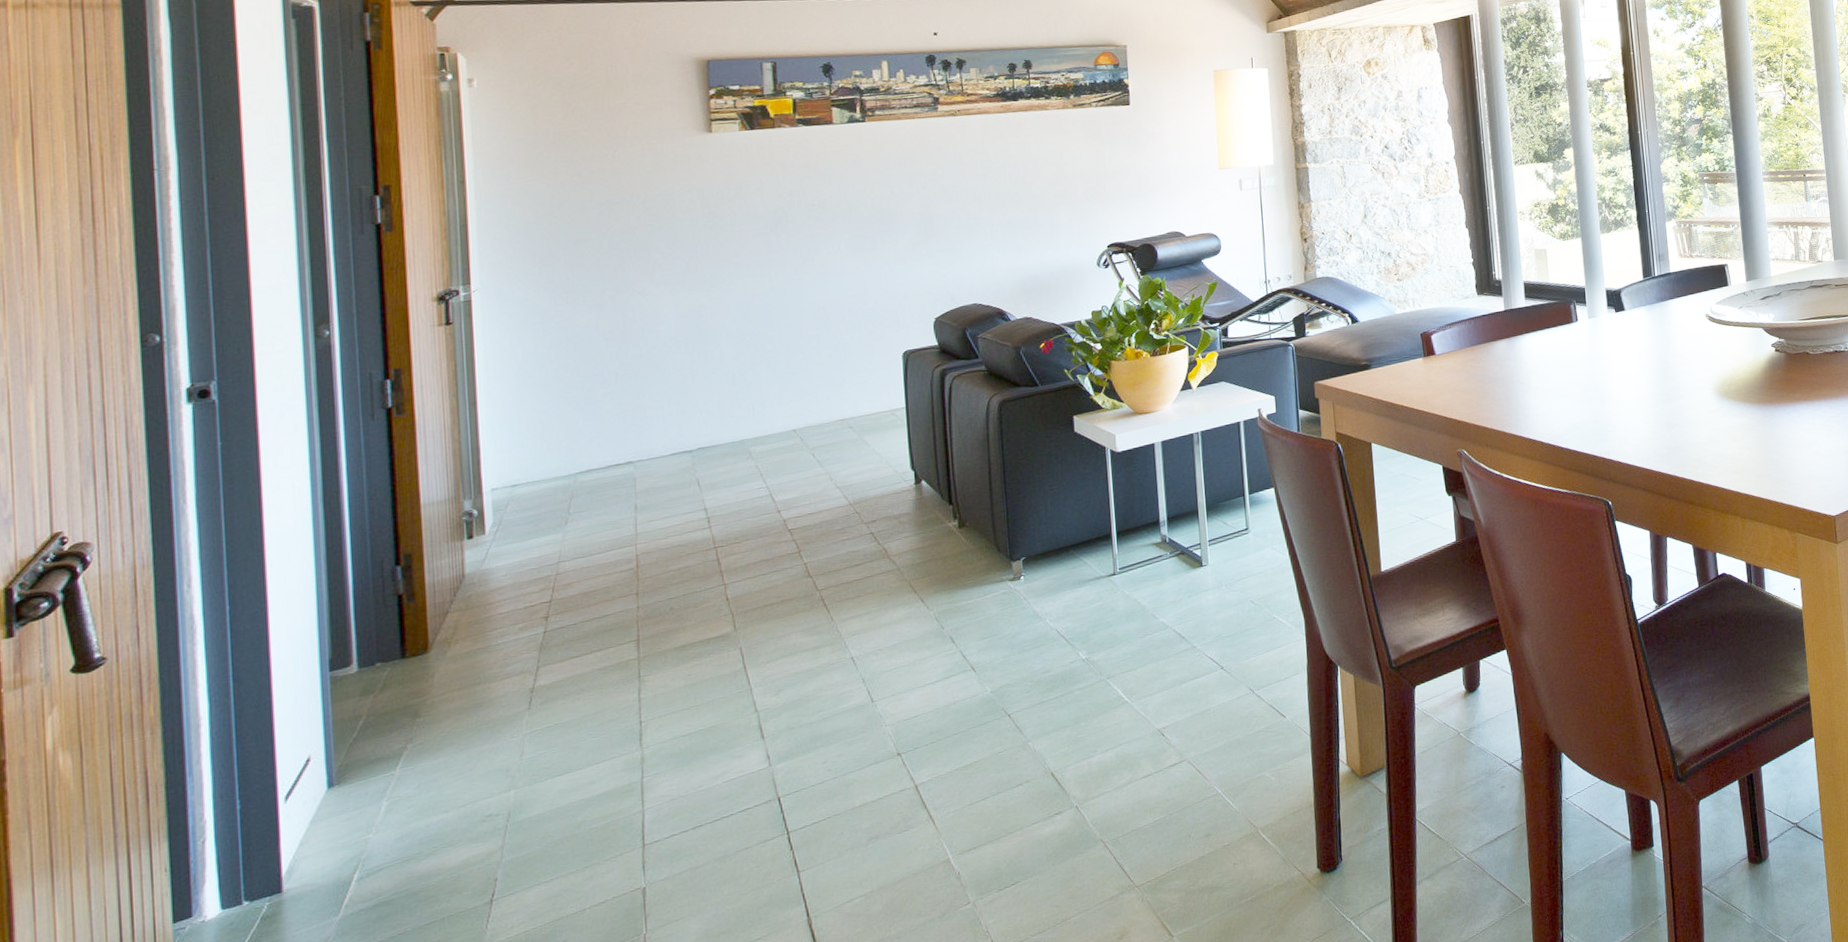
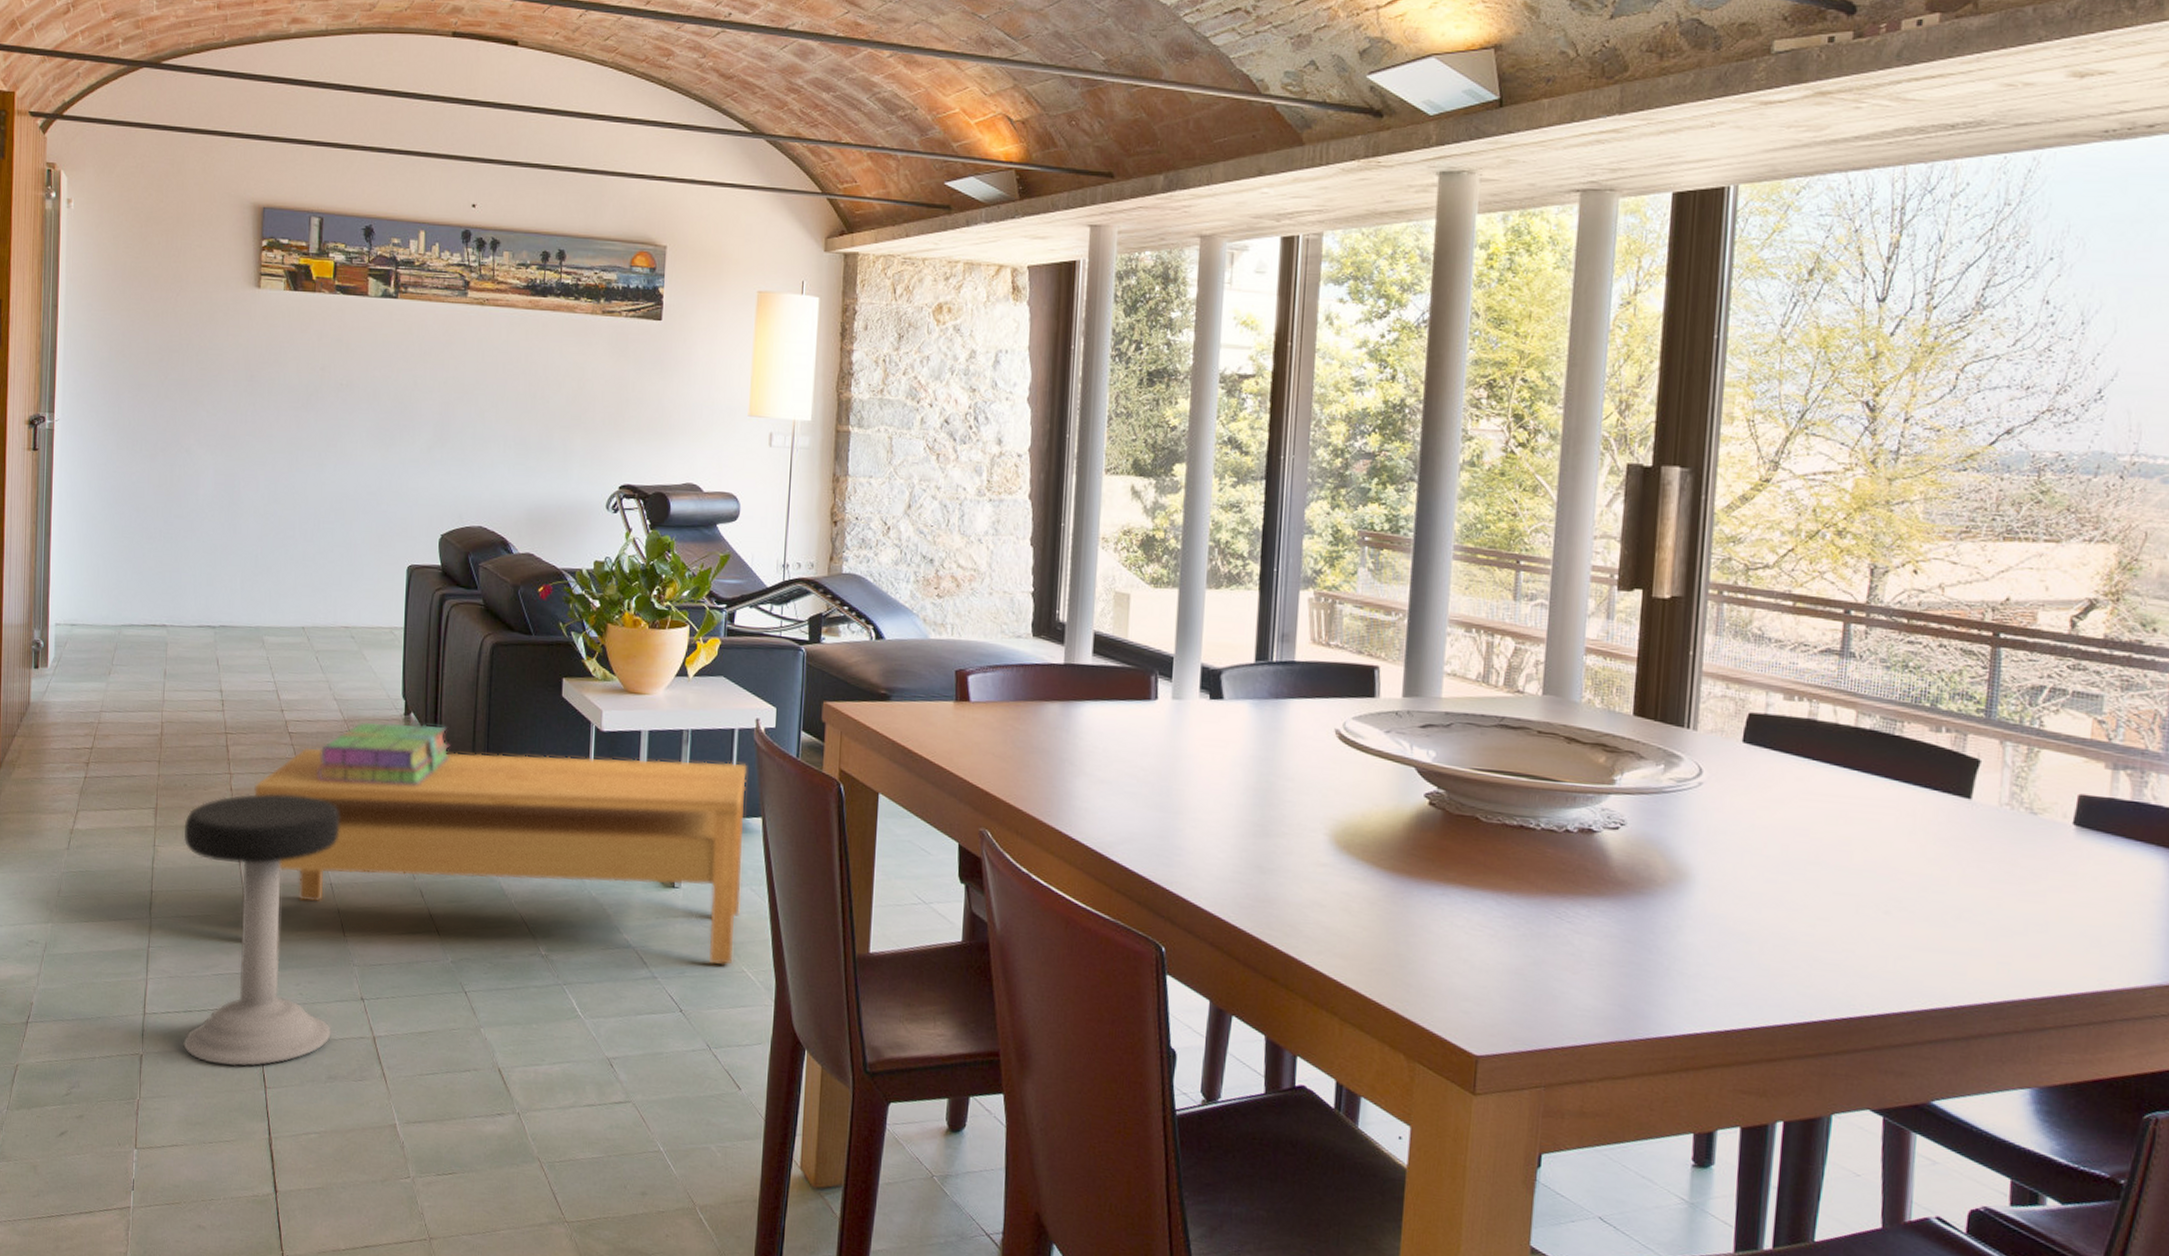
stool: none [673,582,868,871] -> present [183,793,339,1067]
coffee table: none [754,448,1265,683] -> present [254,747,747,965]
stack of books: none [824,484,968,566] -> present [316,722,450,786]

